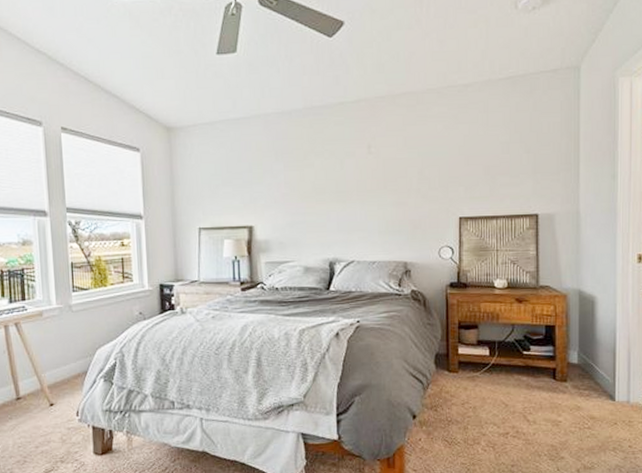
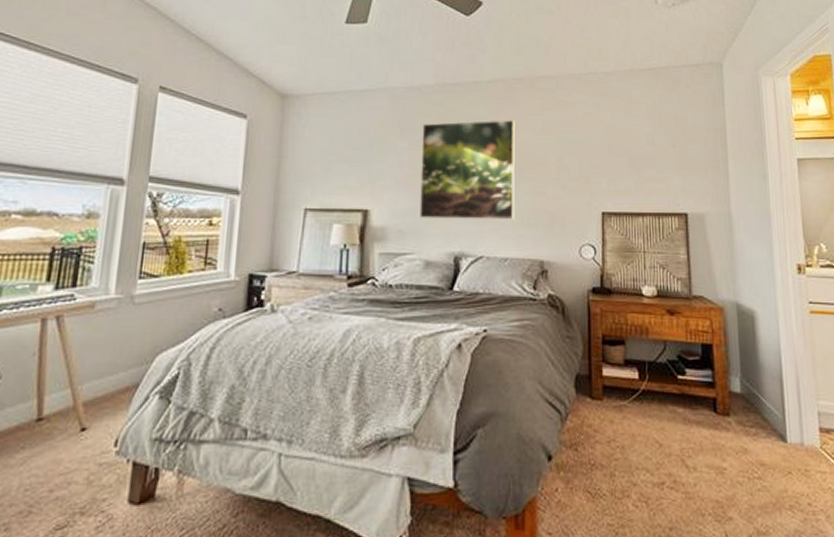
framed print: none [294,137,380,231] -> present [419,120,515,220]

